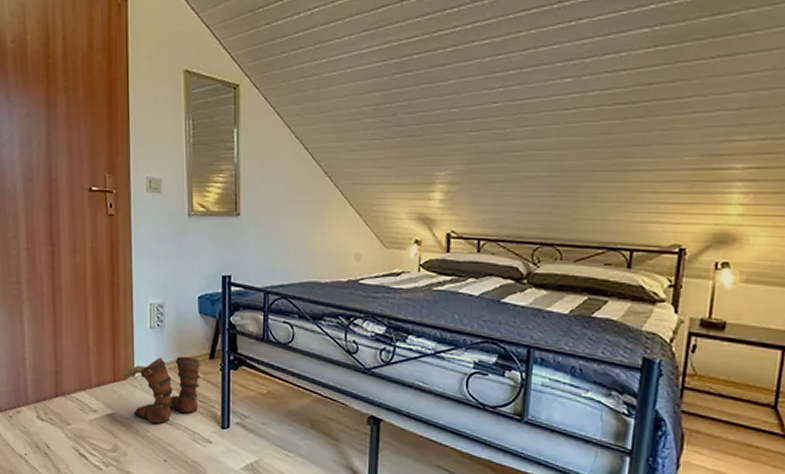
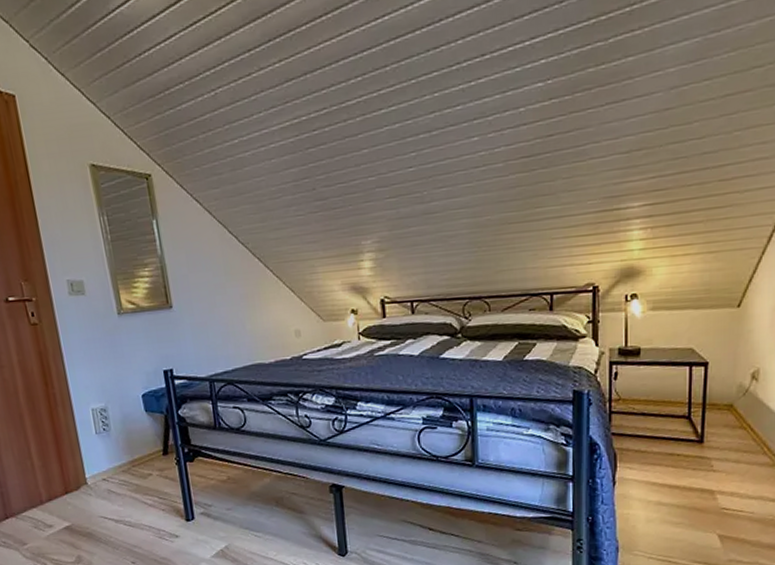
boots: present [122,355,201,425] -> none [74,455,160,529]

